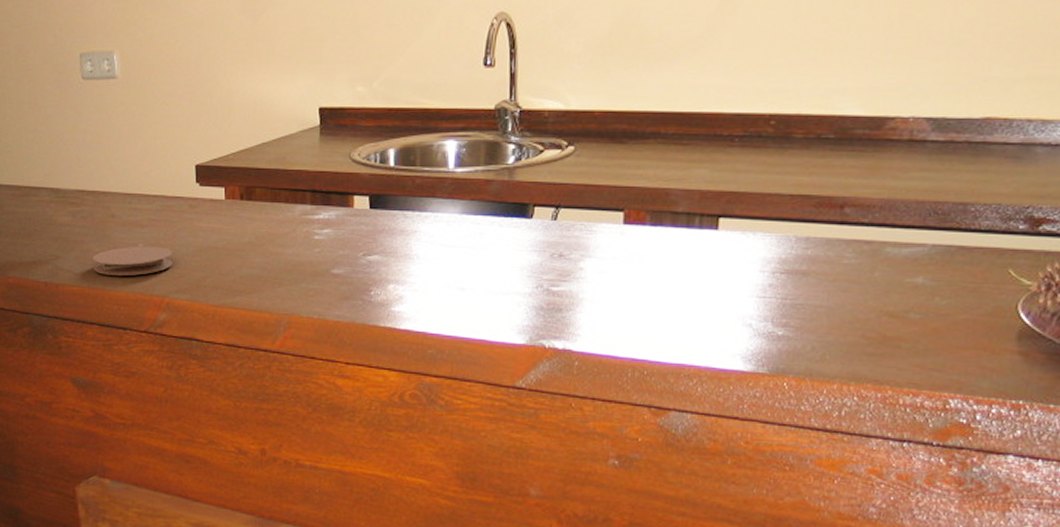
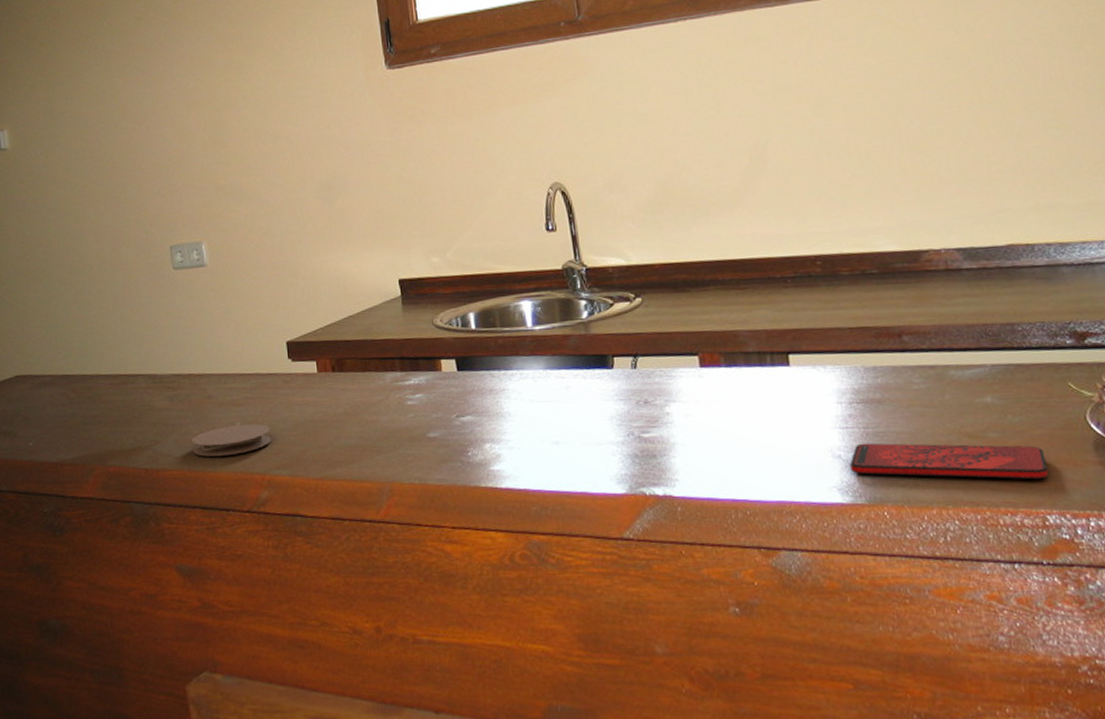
smartphone: none [759,314,964,364] -> present [850,443,1048,480]

